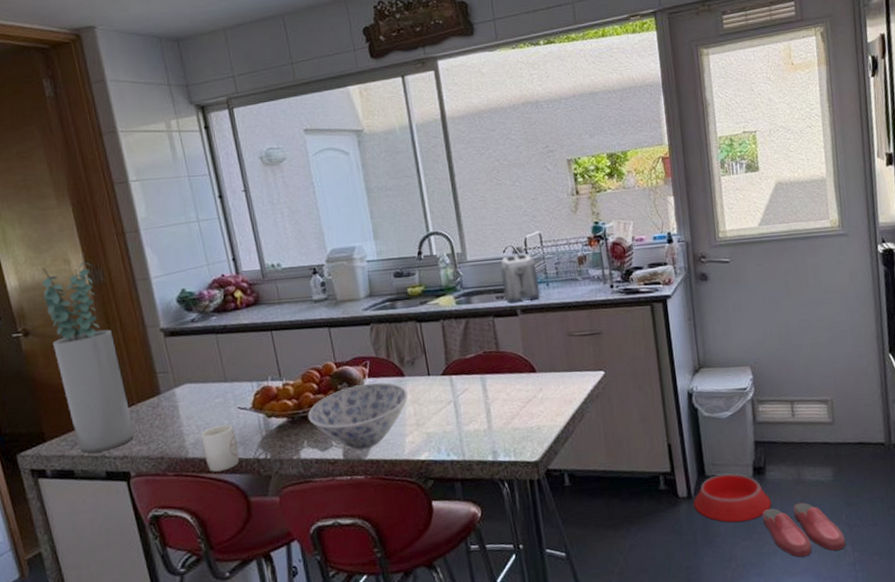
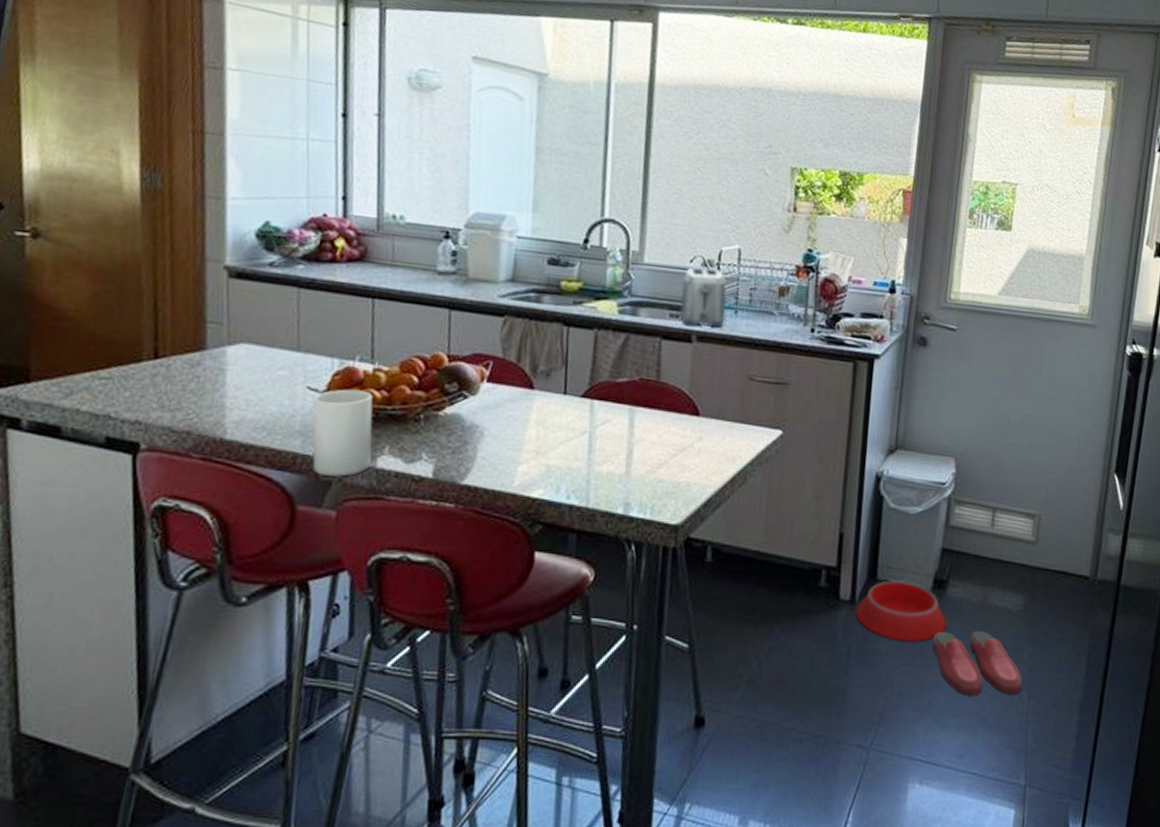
vase: present [42,252,135,454] -> none [70,145,159,410]
mug: present [201,424,240,472] -> none [246,404,297,465]
cup: none [244,402,297,472] -> present [312,389,374,477]
bowl: present [308,382,408,450] -> none [397,388,533,471]

